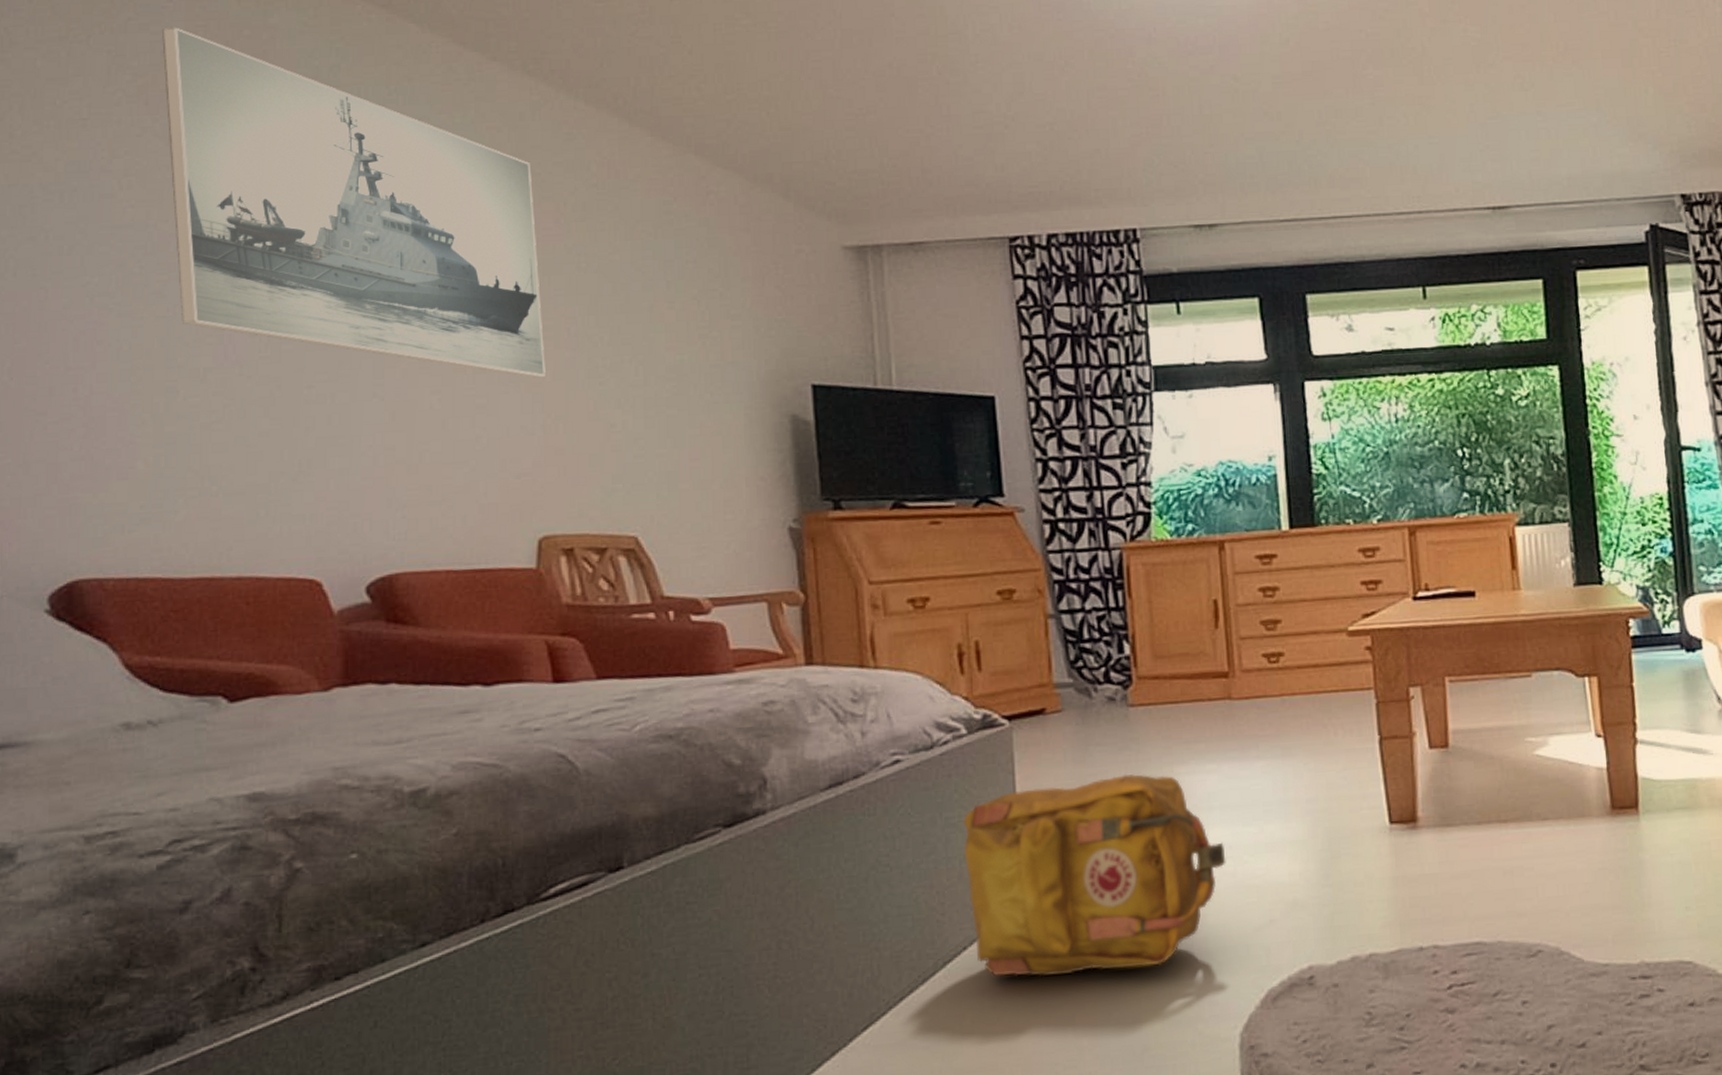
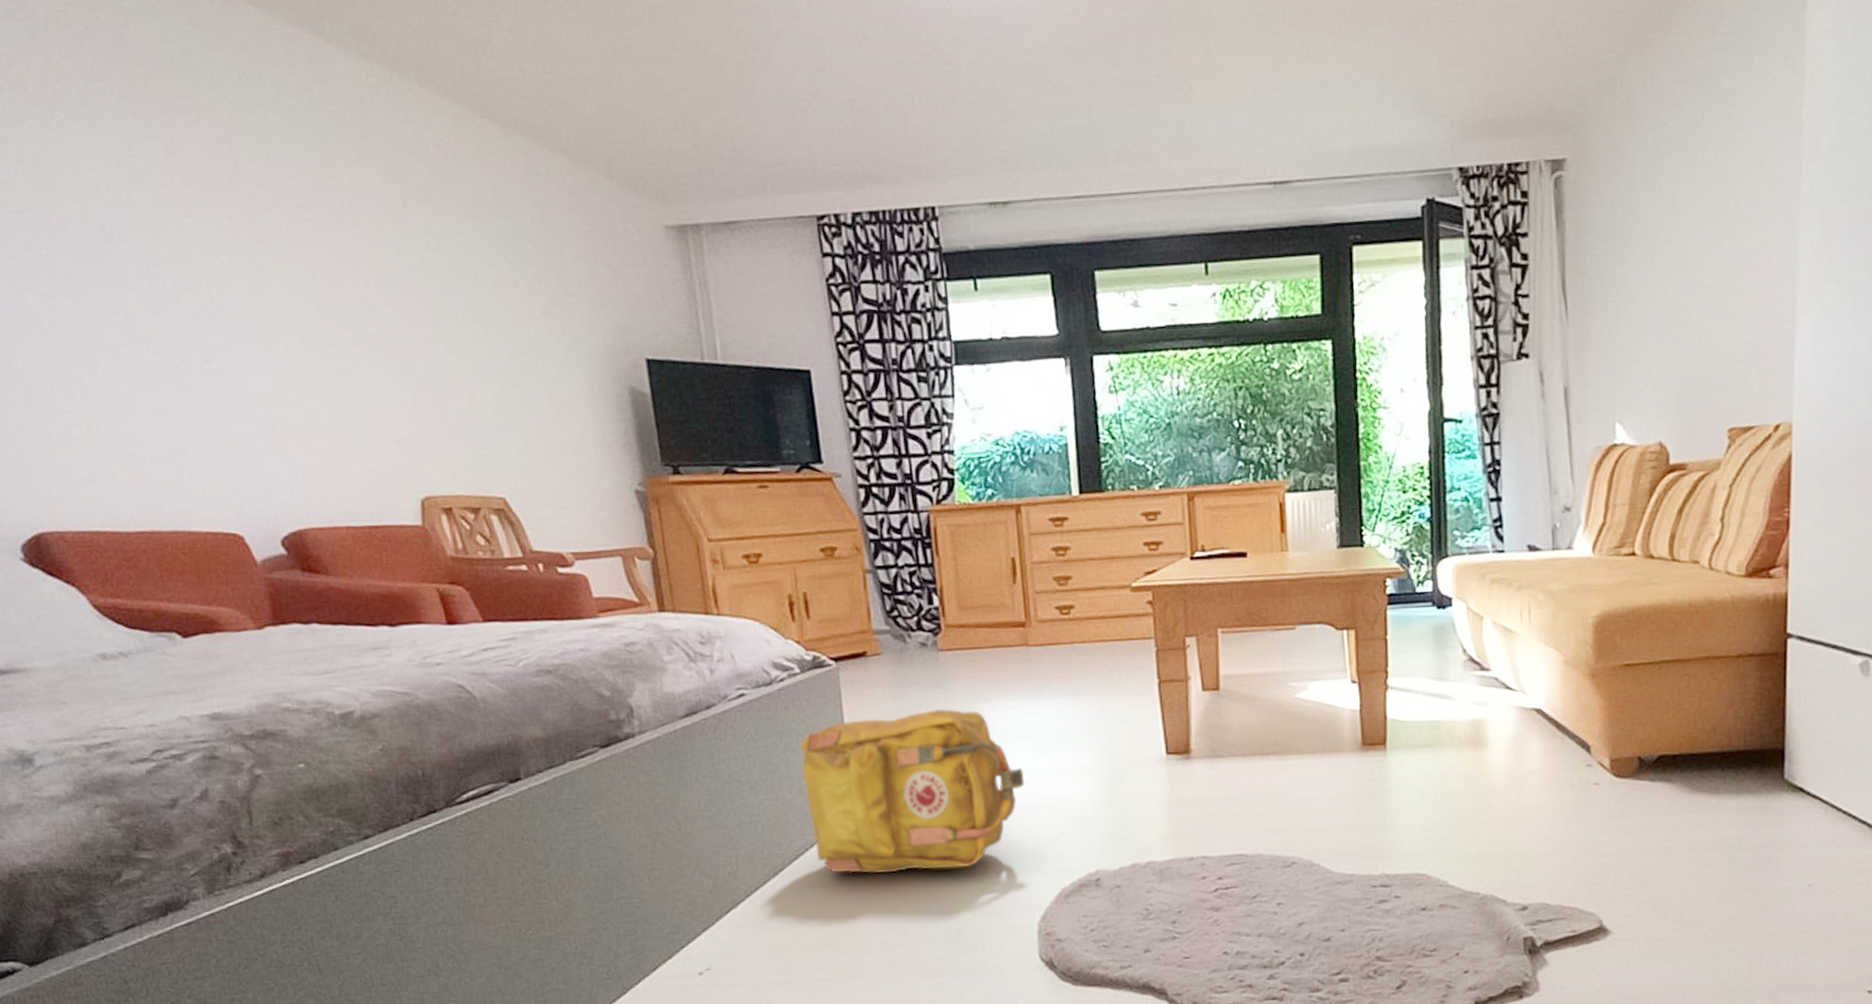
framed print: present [161,27,546,378] -> none [26,12,411,353]

